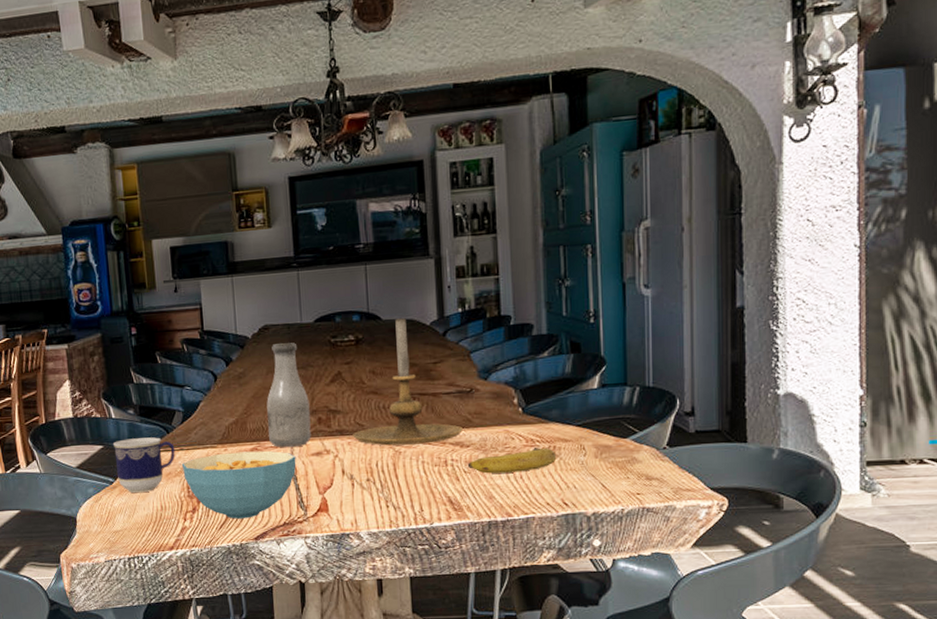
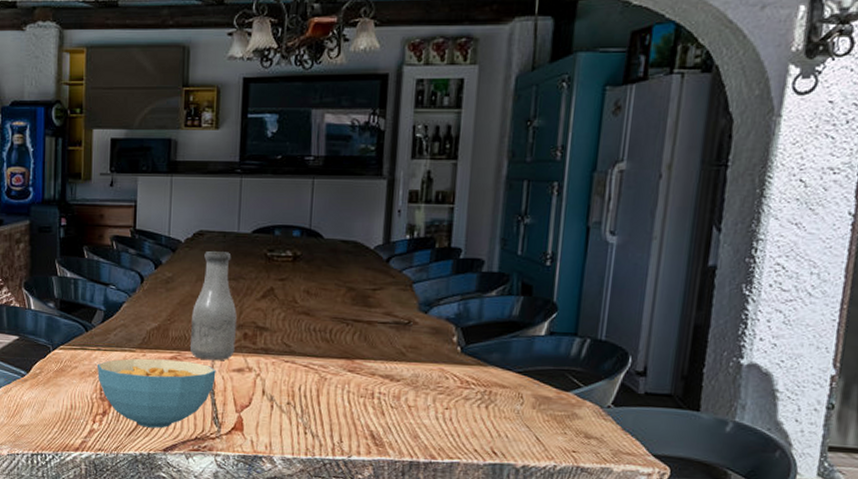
cup: present [112,437,176,493] -> none [28,332,92,389]
candle holder: present [353,317,463,446] -> none [278,238,395,373]
fruit: present [467,448,557,474] -> none [395,390,492,414]

